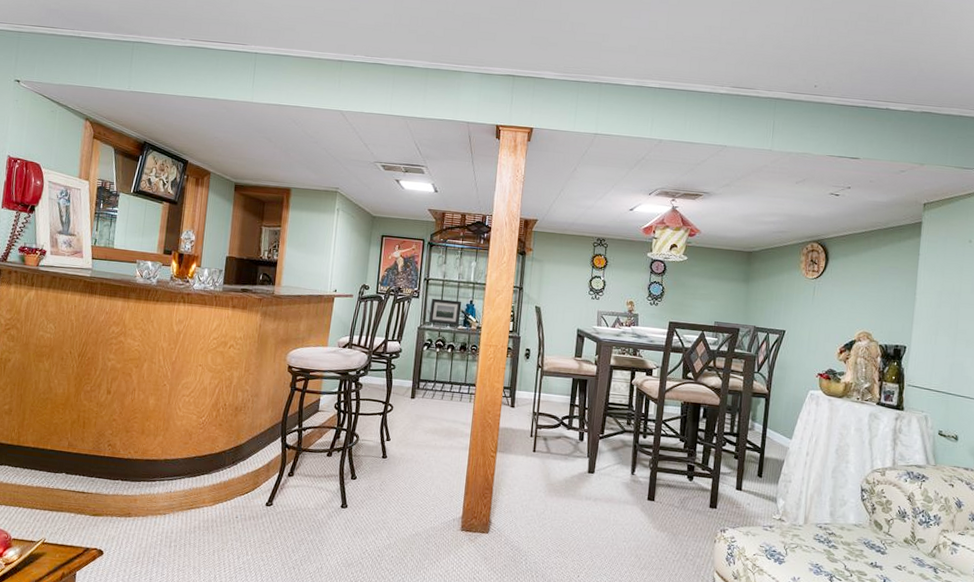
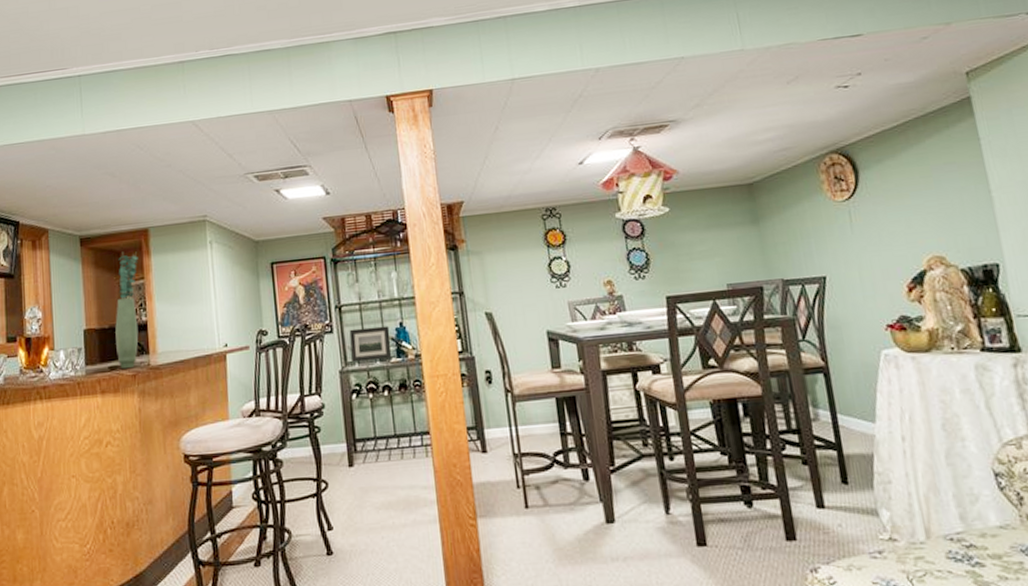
vase: none [249,202,279,294] -> present [115,251,139,370]

